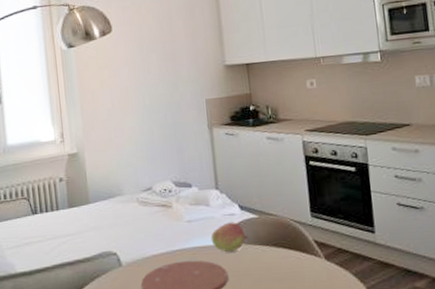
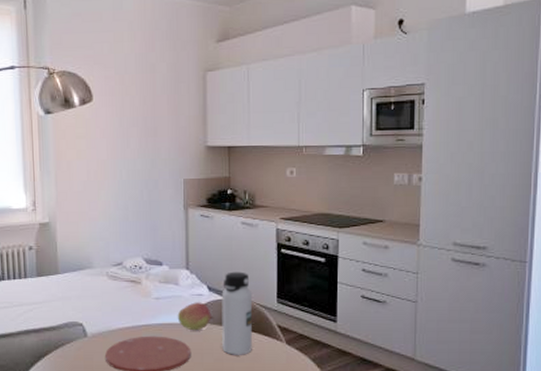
water bottle: none [253,187,291,275] -> present [221,271,253,355]

